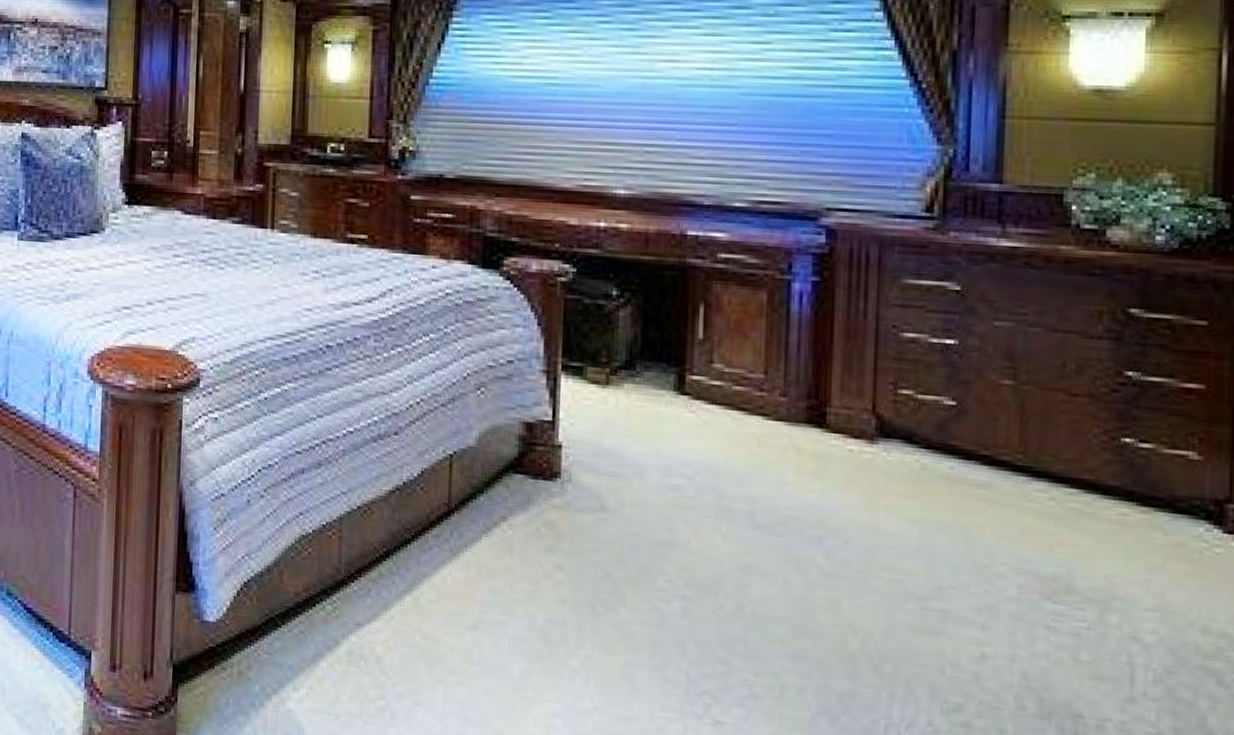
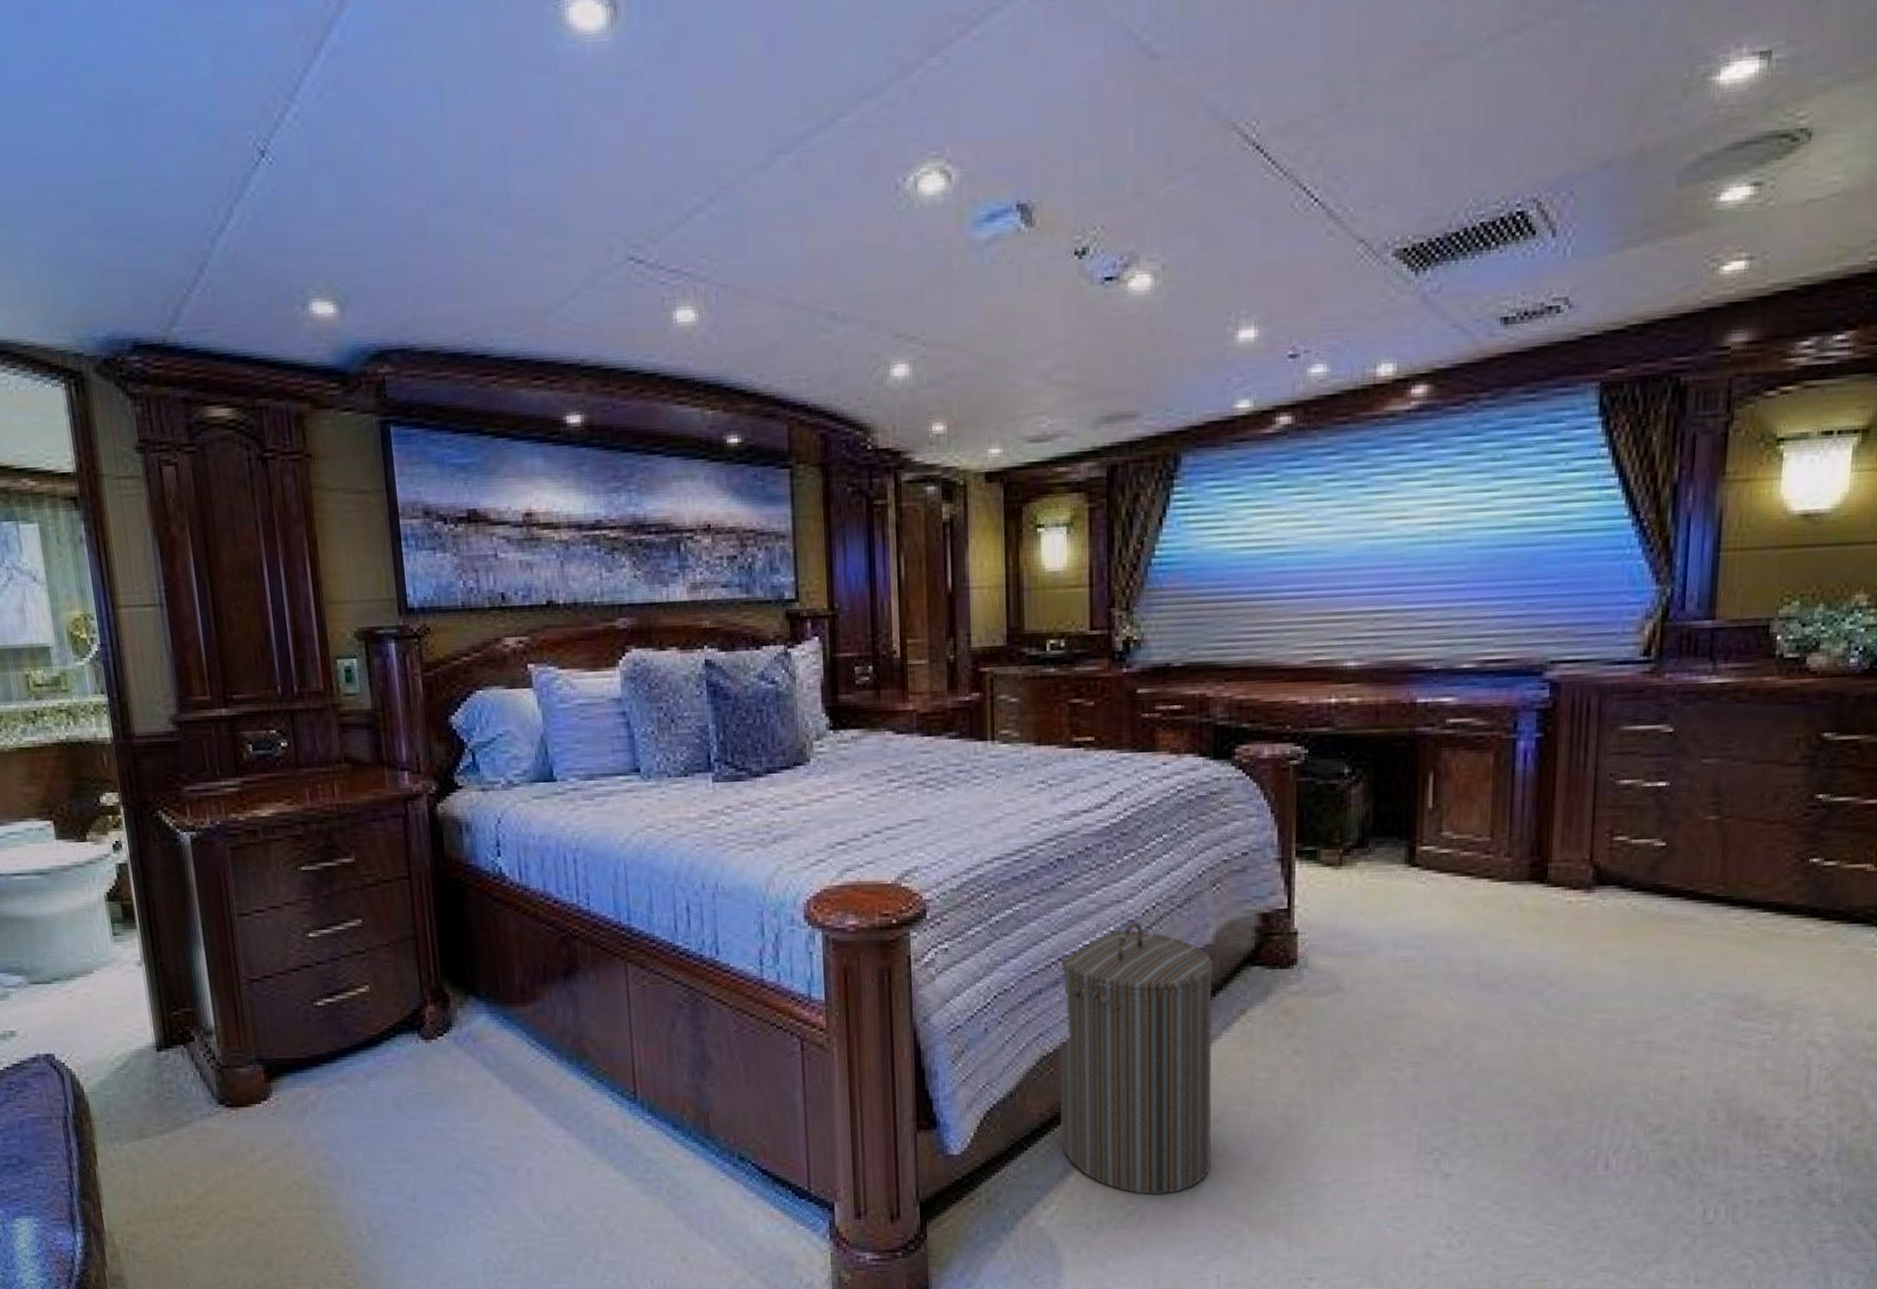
laundry hamper: none [314,415,475,695] -> present [1058,922,1213,1194]

